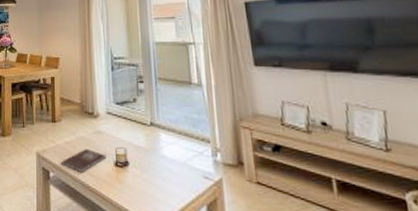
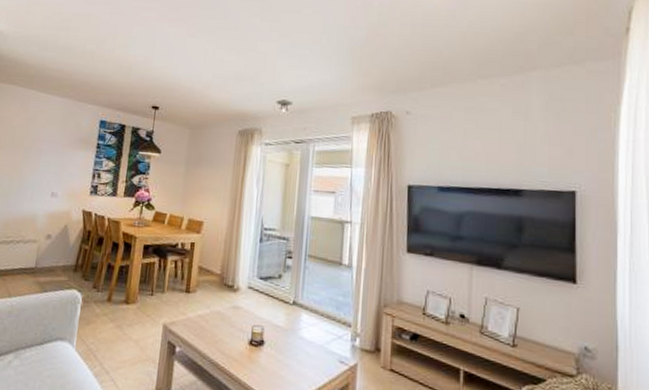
book: present [60,148,107,172] -> none [189,323,242,349]

